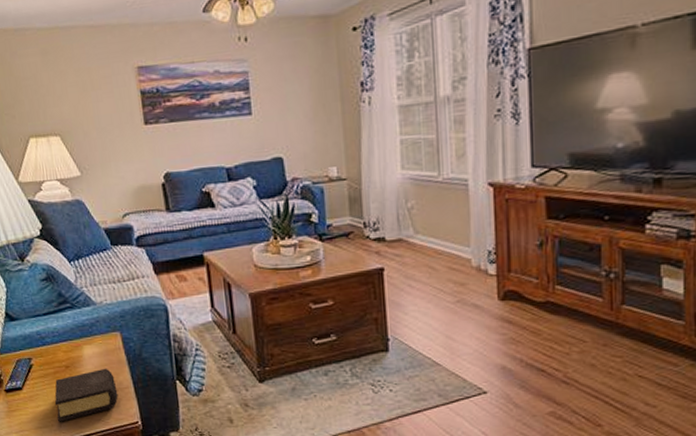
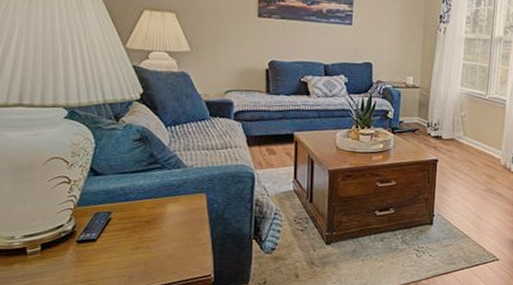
book: present [54,368,118,422] -> none [129,225,195,273]

